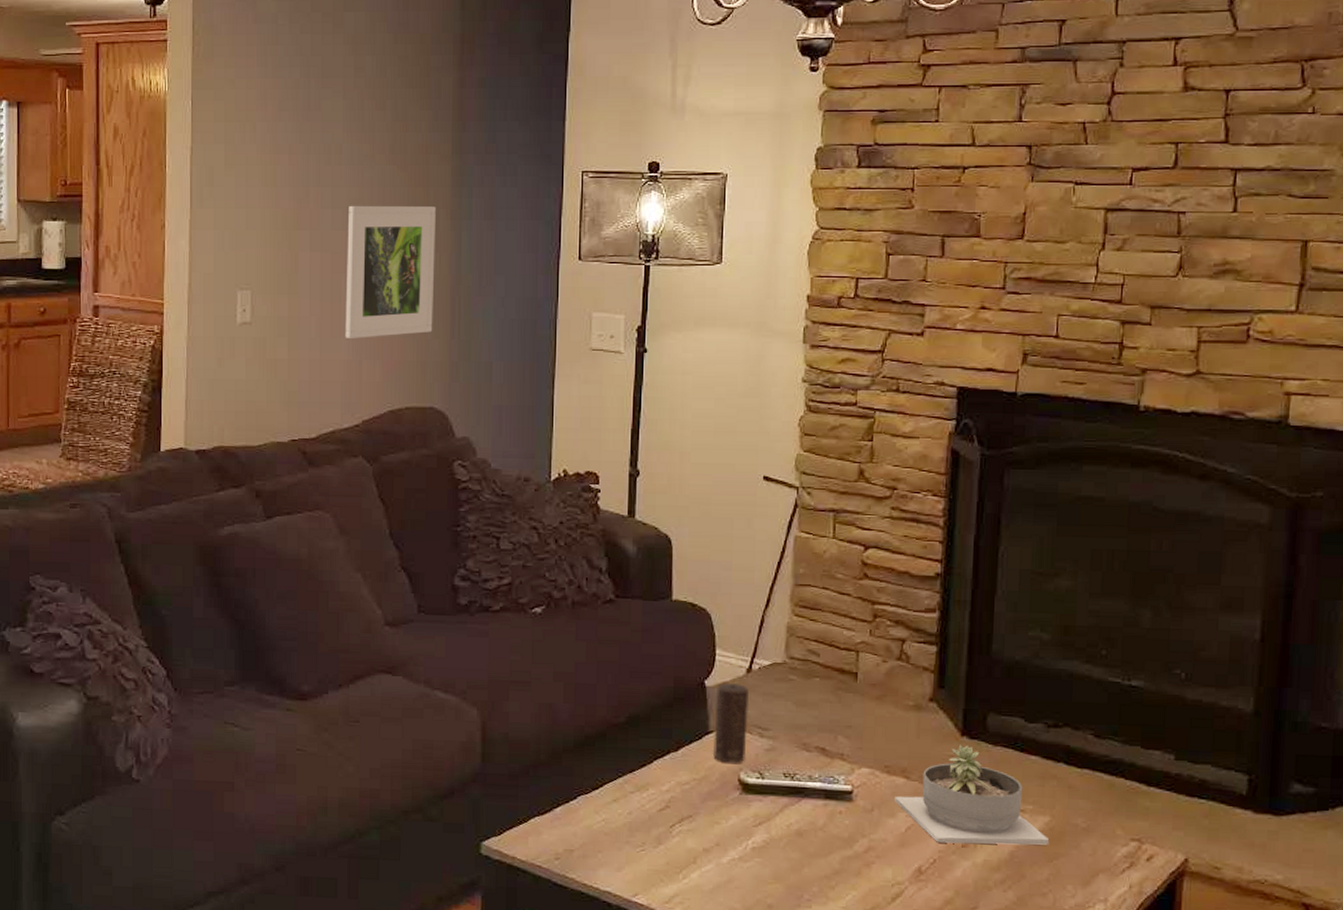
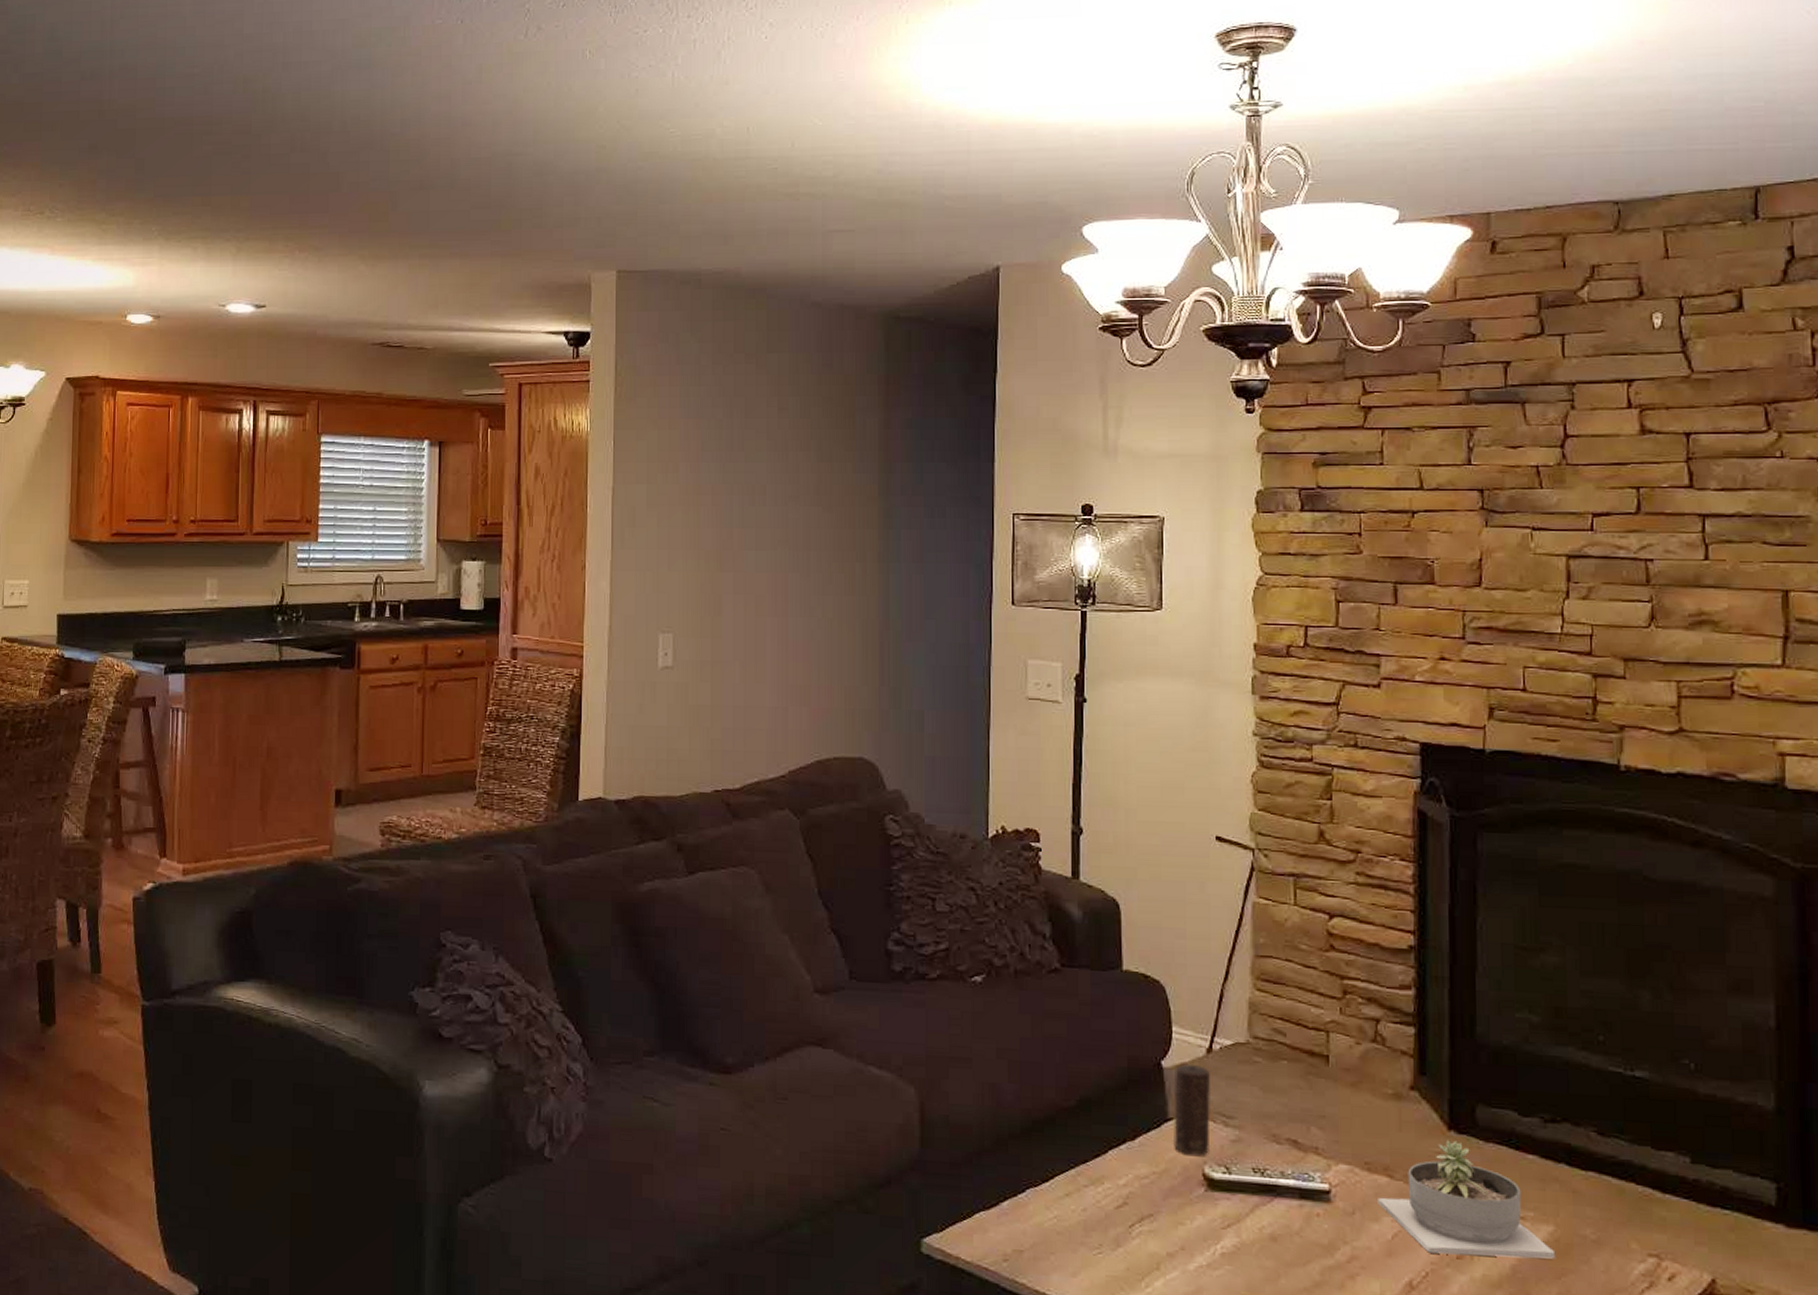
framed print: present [345,206,436,338] -> none [770,548,863,684]

